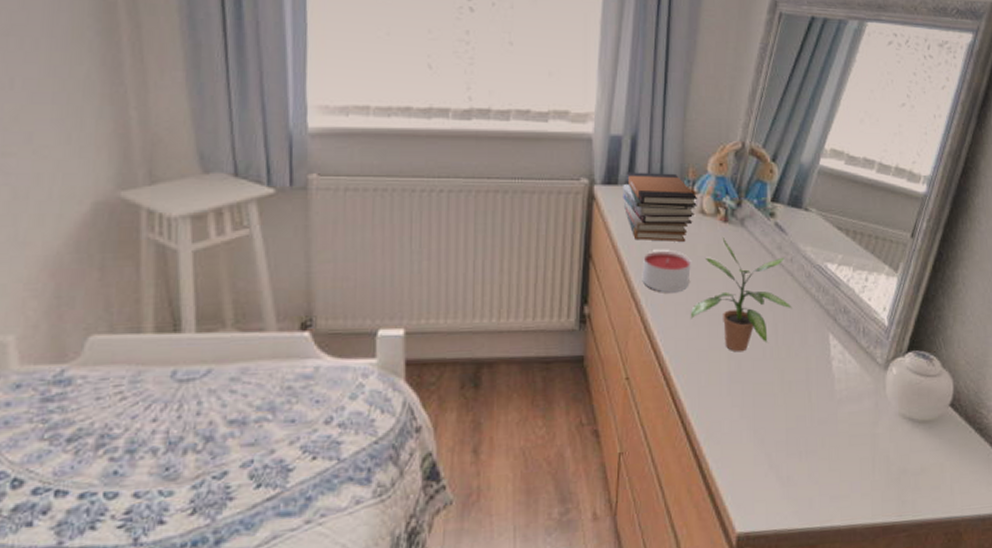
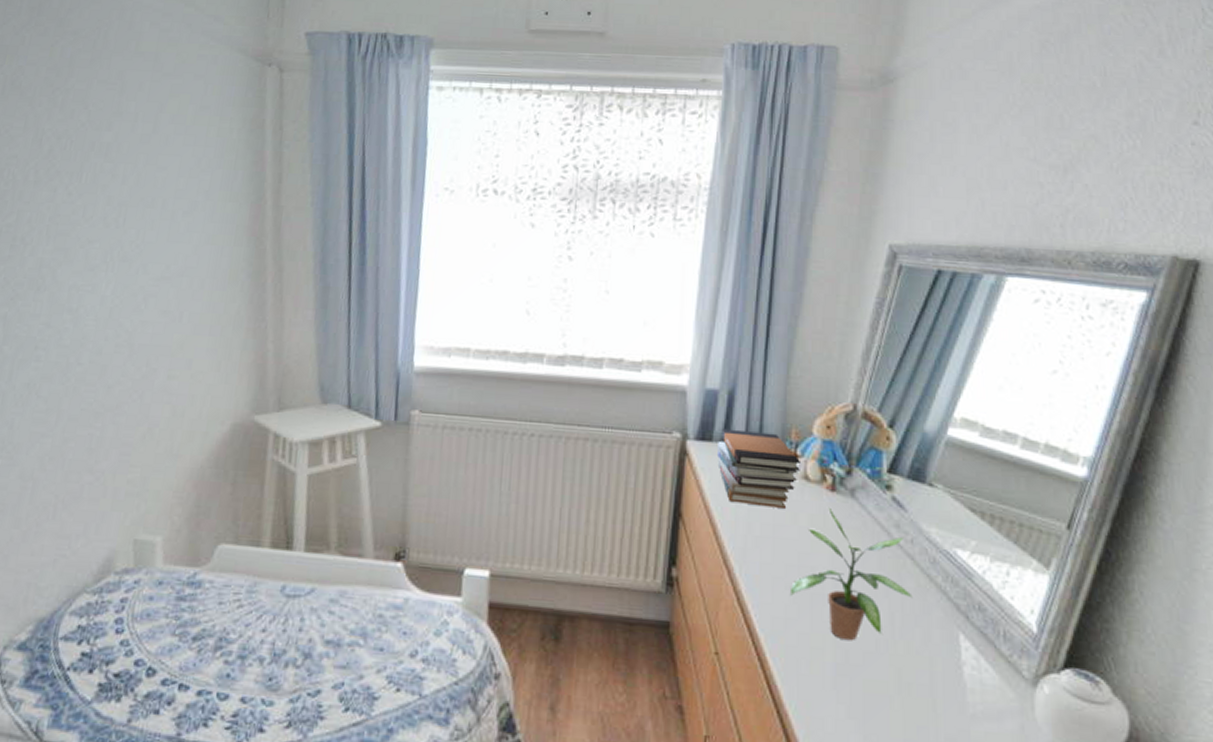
candle: present [642,250,691,293] -> none [736,516,792,564]

